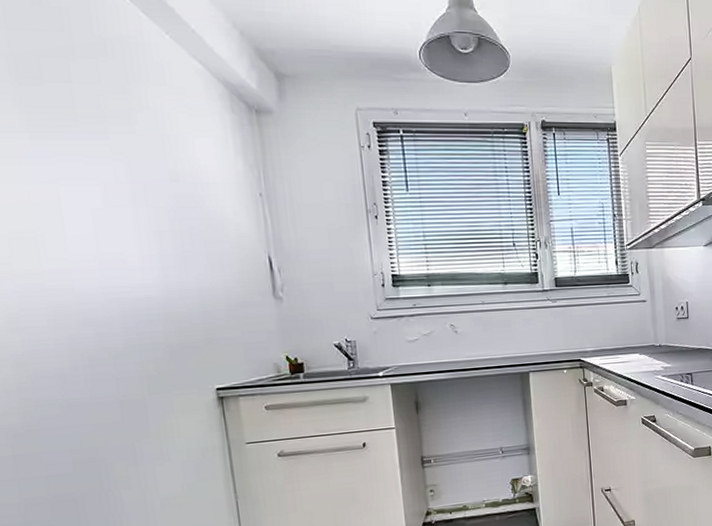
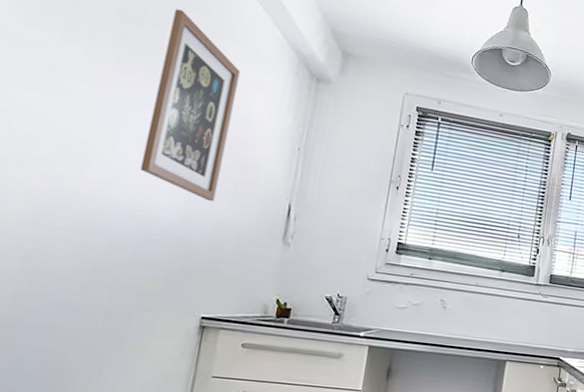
wall art: none [72,57,190,270] -> present [140,9,240,202]

